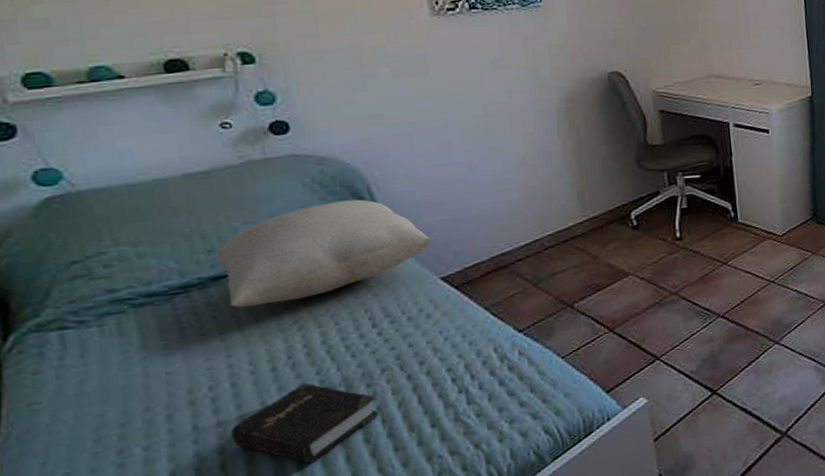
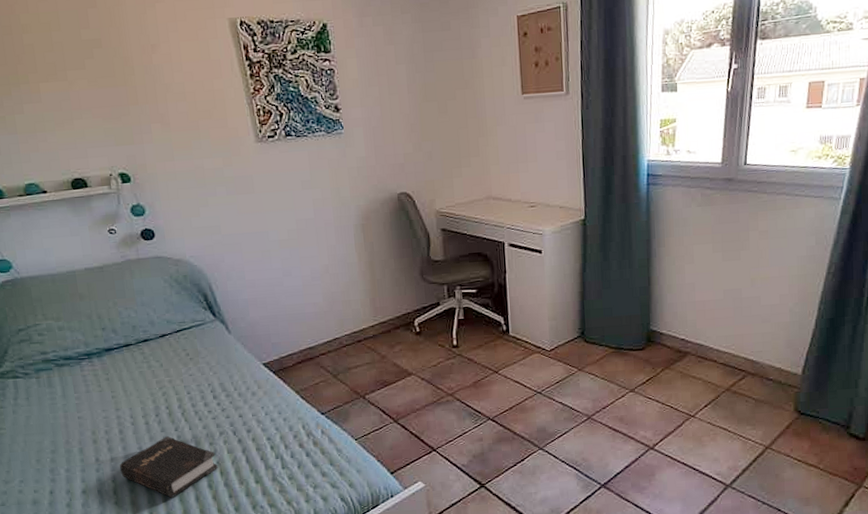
pillow: present [214,199,433,308] -> none [106,295,257,374]

